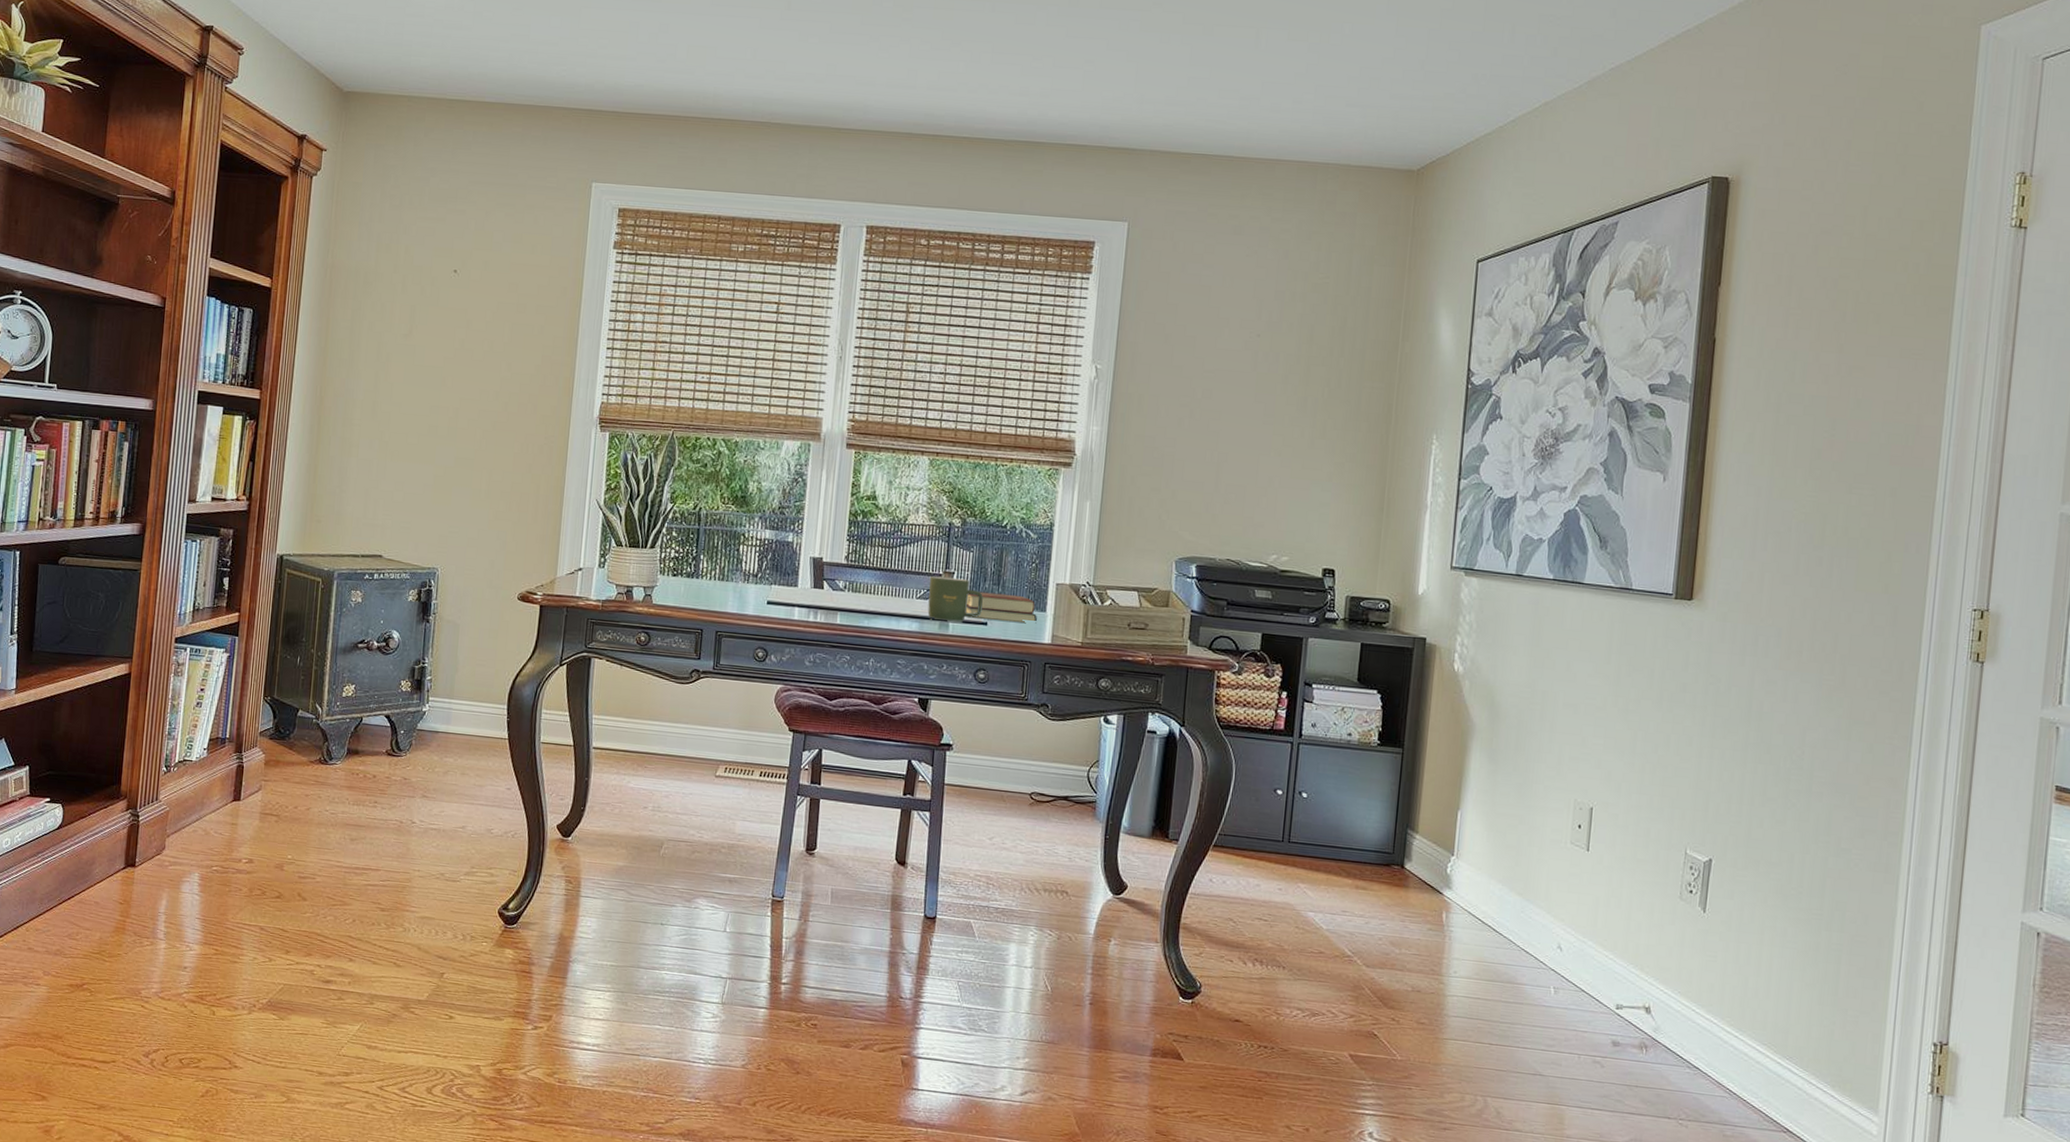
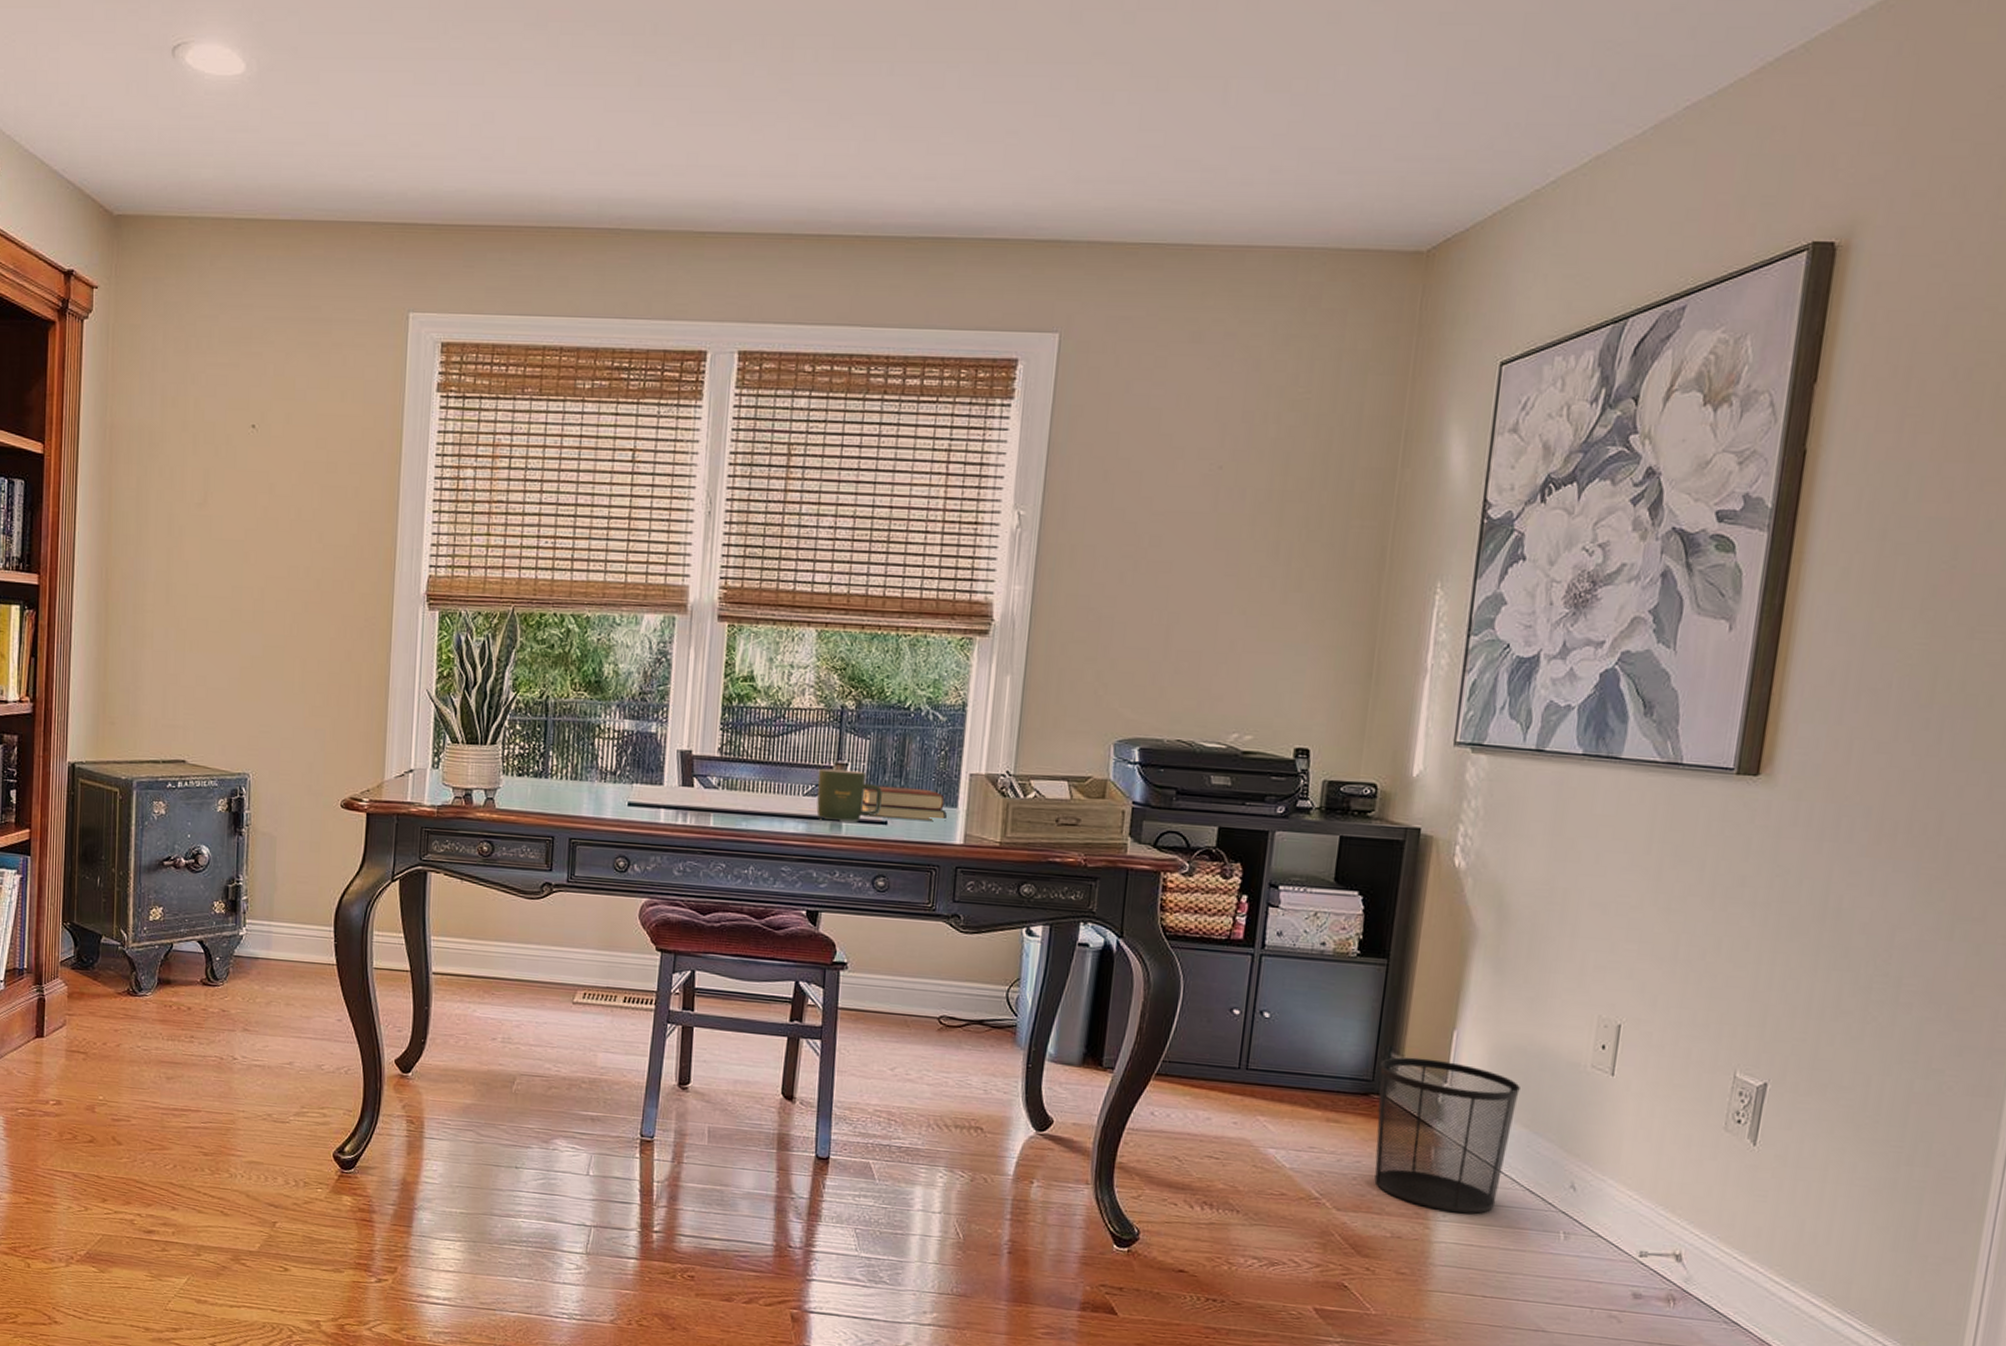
waste bin: none [1397,833,1514,971] -> present [1374,1057,1520,1214]

